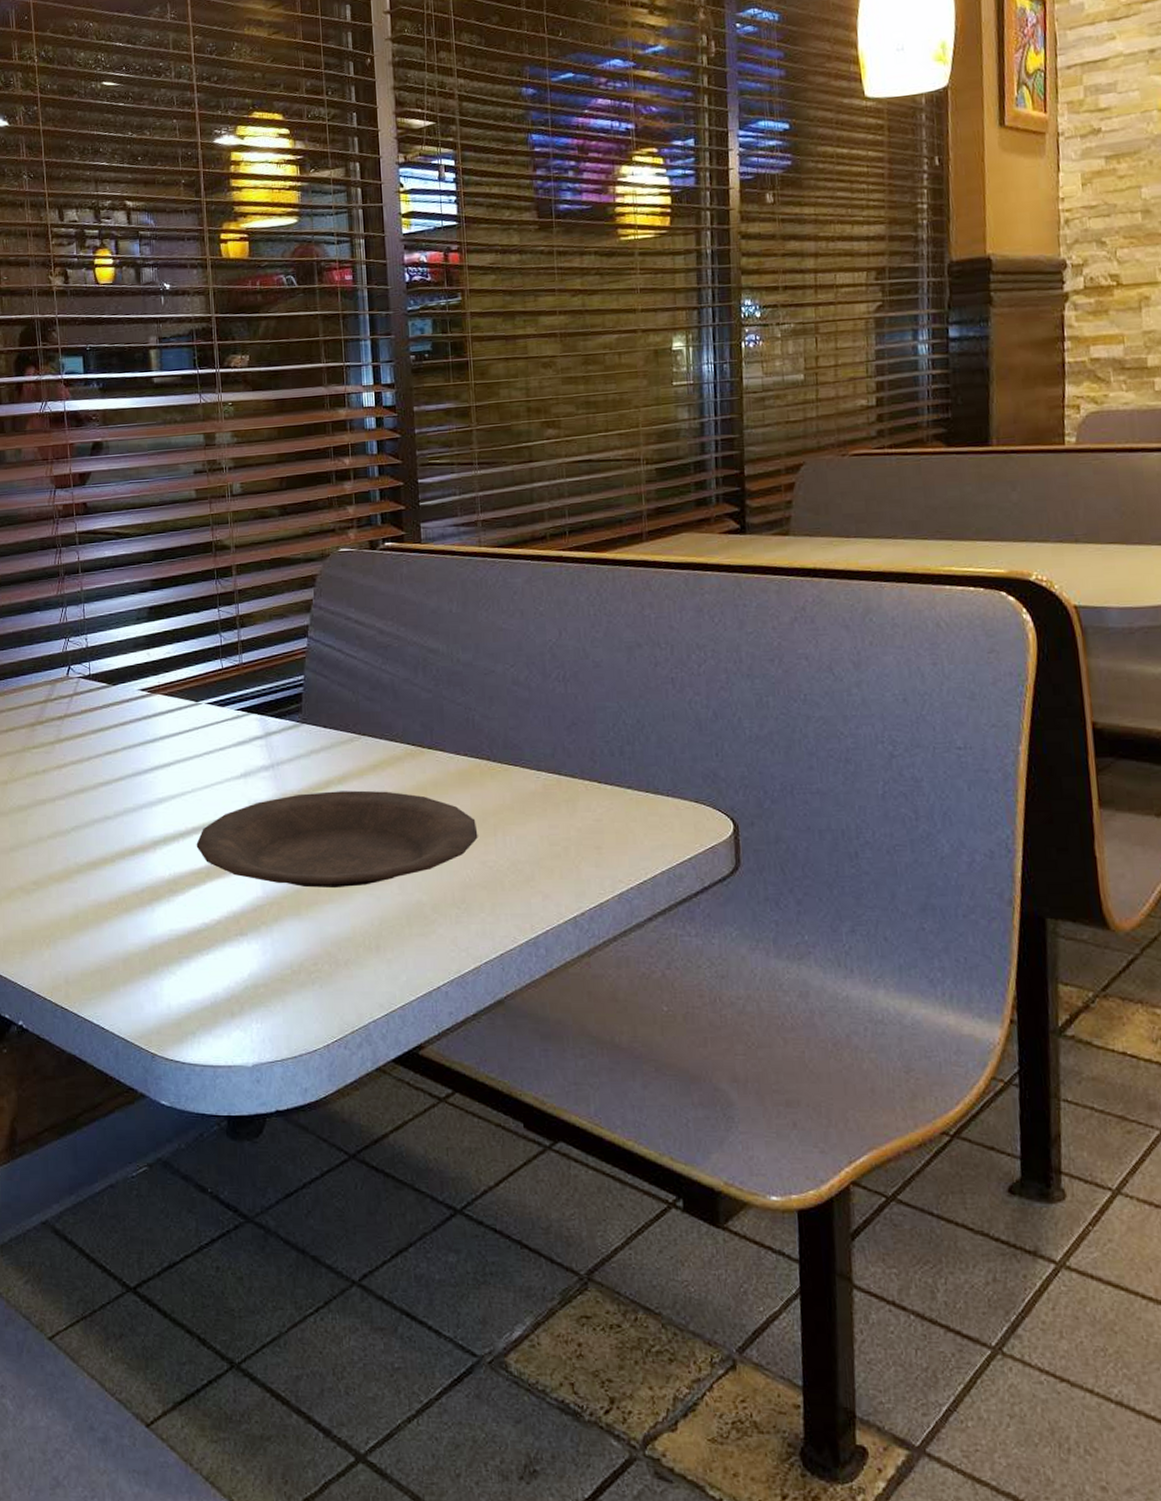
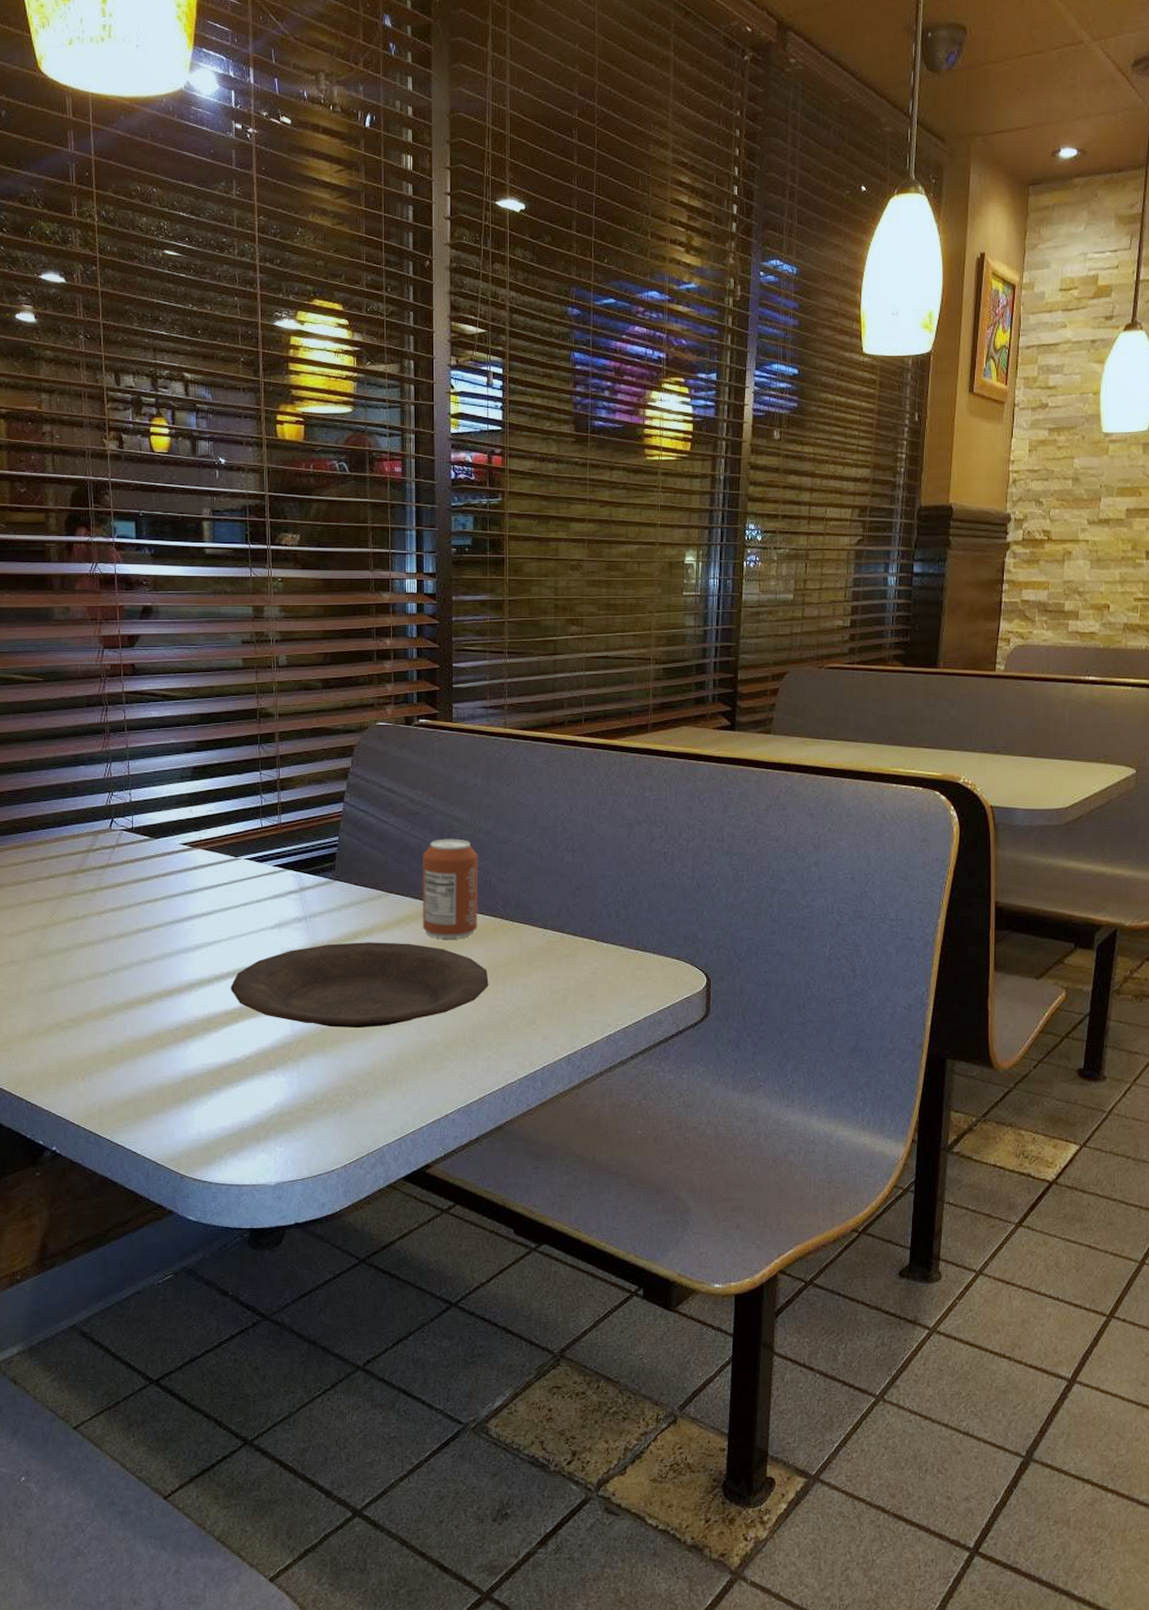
can: none [396,672,462,785] -> present [422,838,479,938]

